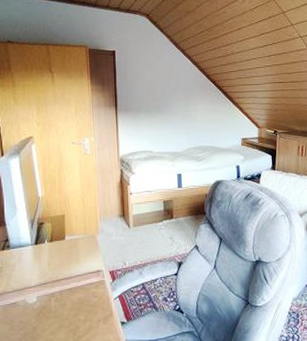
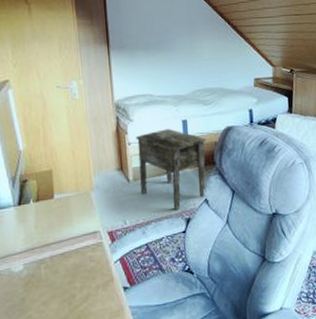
side table: none [137,181,198,254] -> present [136,129,206,210]

